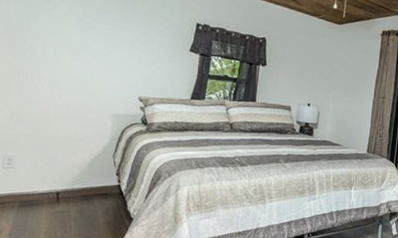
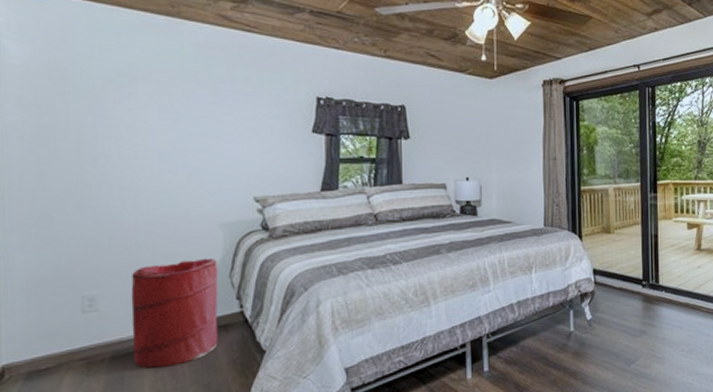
laundry hamper: none [36,139,105,219] -> present [131,258,218,369]

